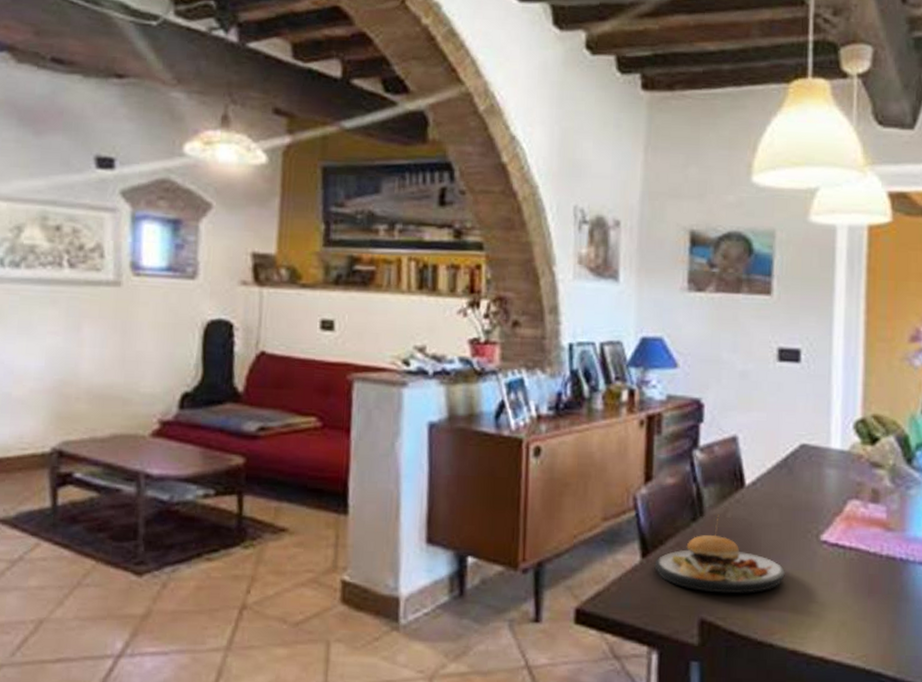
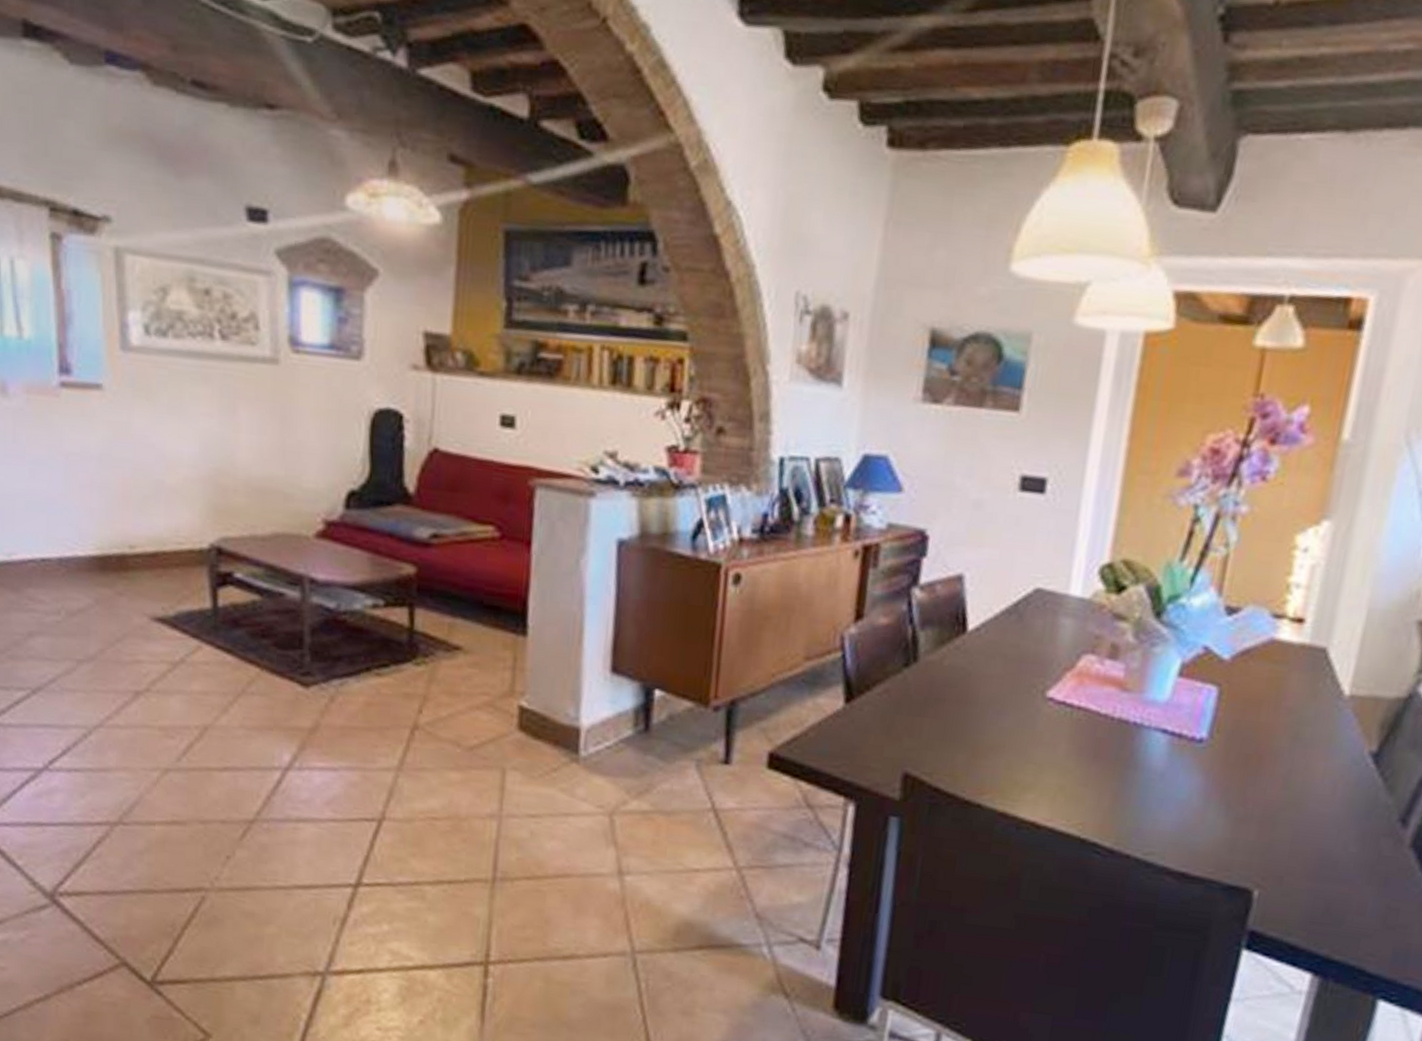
plate: present [654,515,785,594] -> none [858,661,1003,749]

